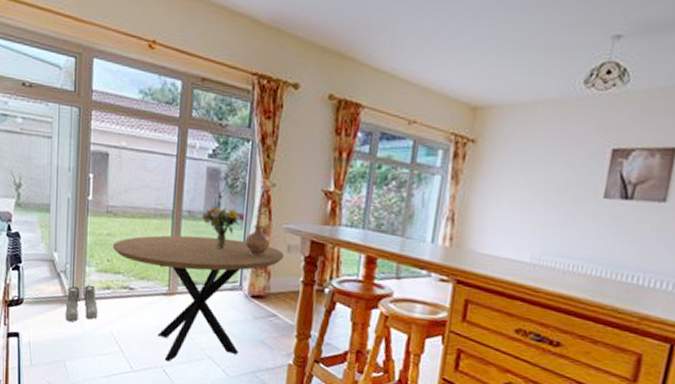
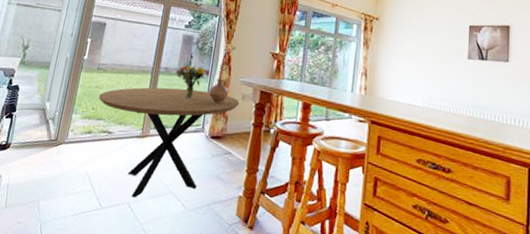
boots: present [65,285,98,322] -> none [46,130,78,164]

